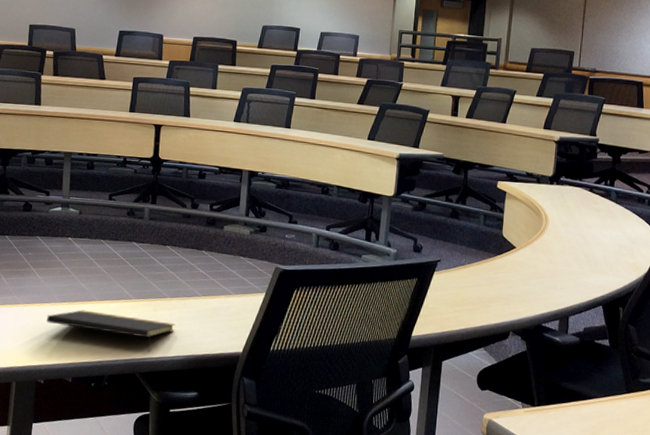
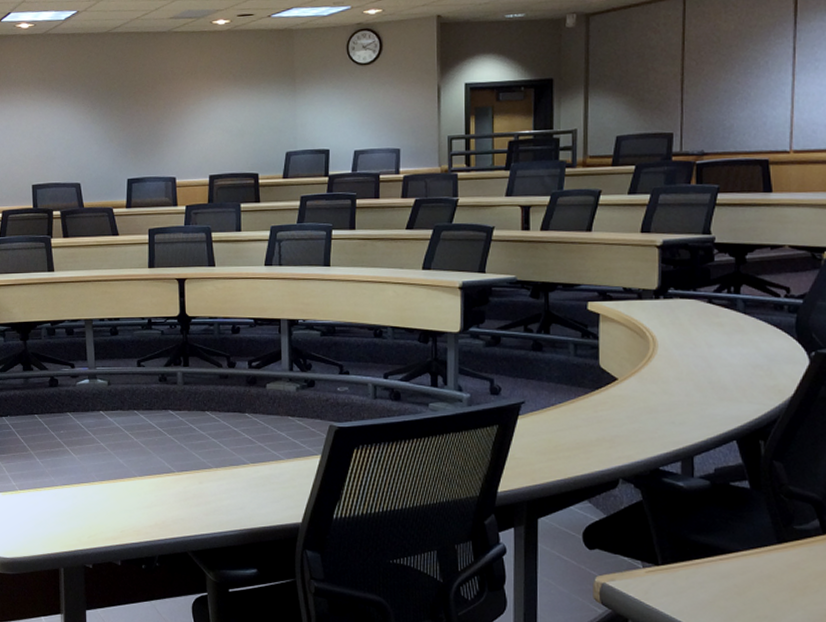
notepad: present [47,310,175,352] -> none [88,488,224,529]

